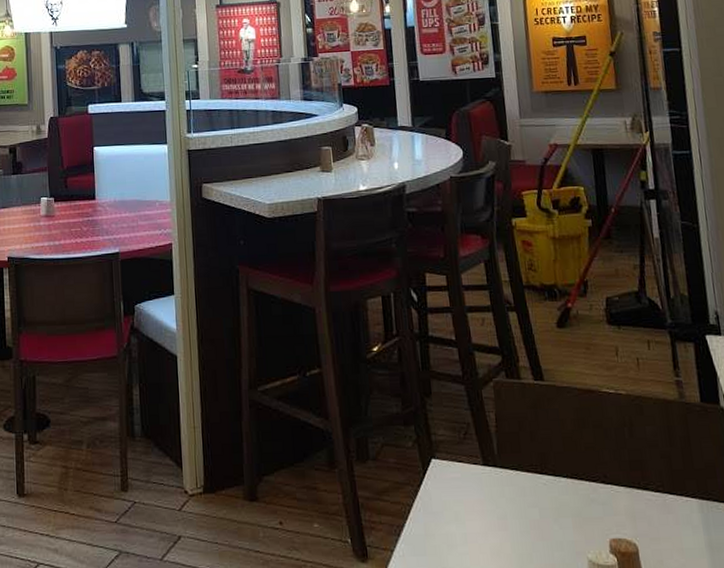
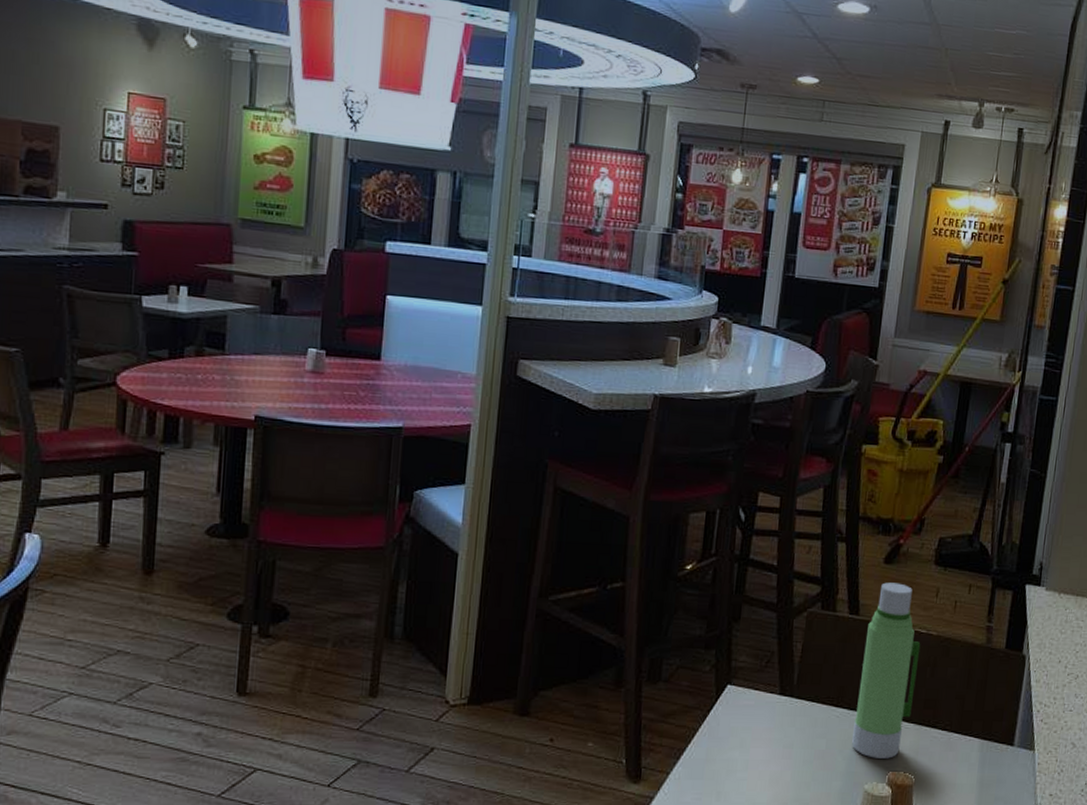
water bottle: none [555,345,619,526] -> present [852,582,921,759]

